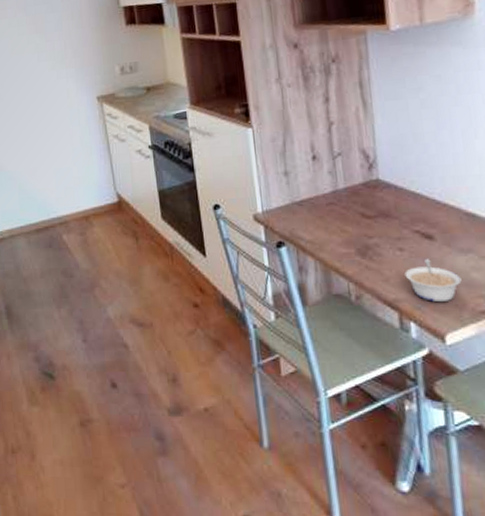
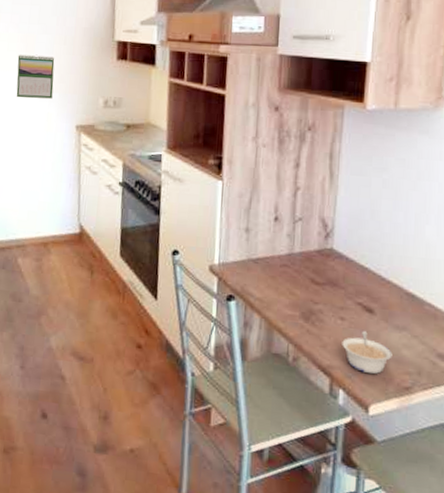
calendar: none [29,33,69,79] -> present [16,54,55,99]

